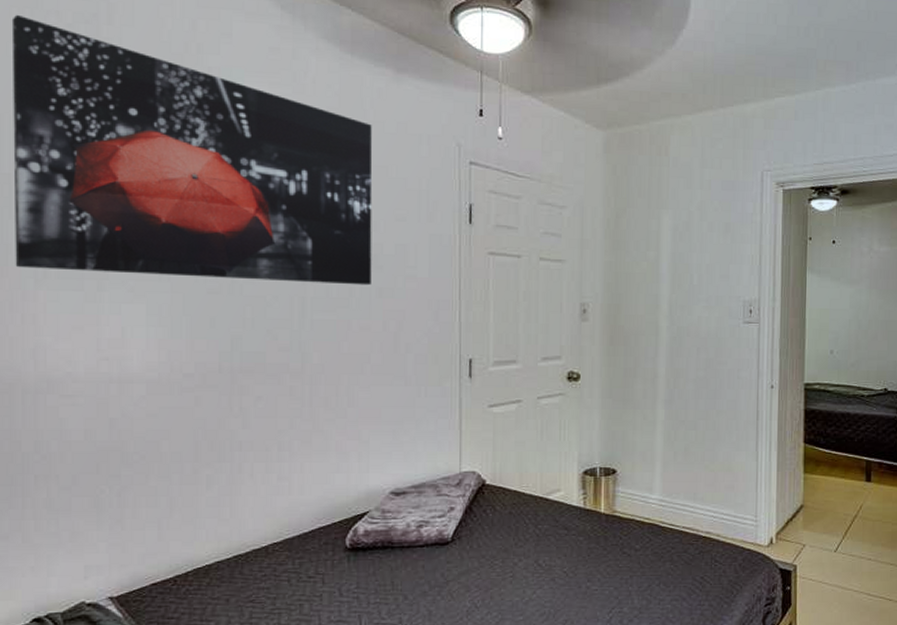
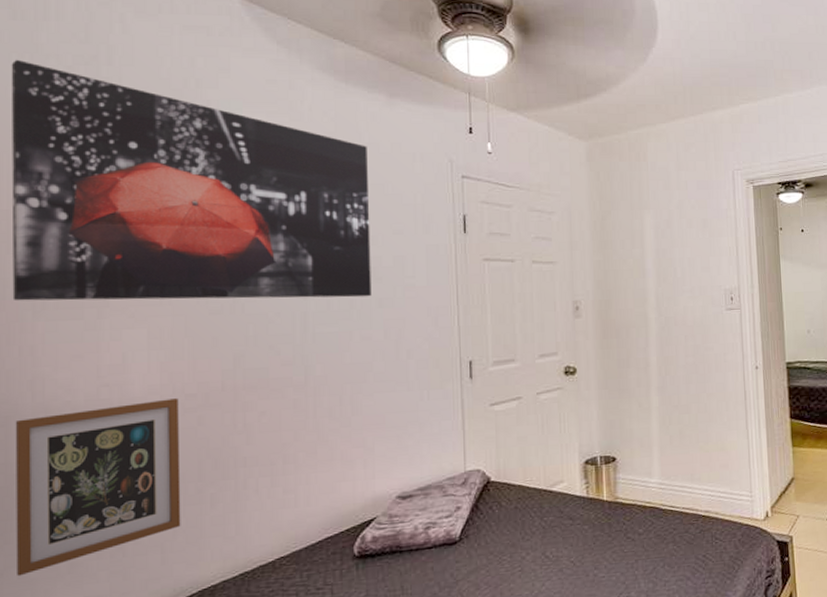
picture frame: none [18,377,178,541] -> present [15,398,181,577]

